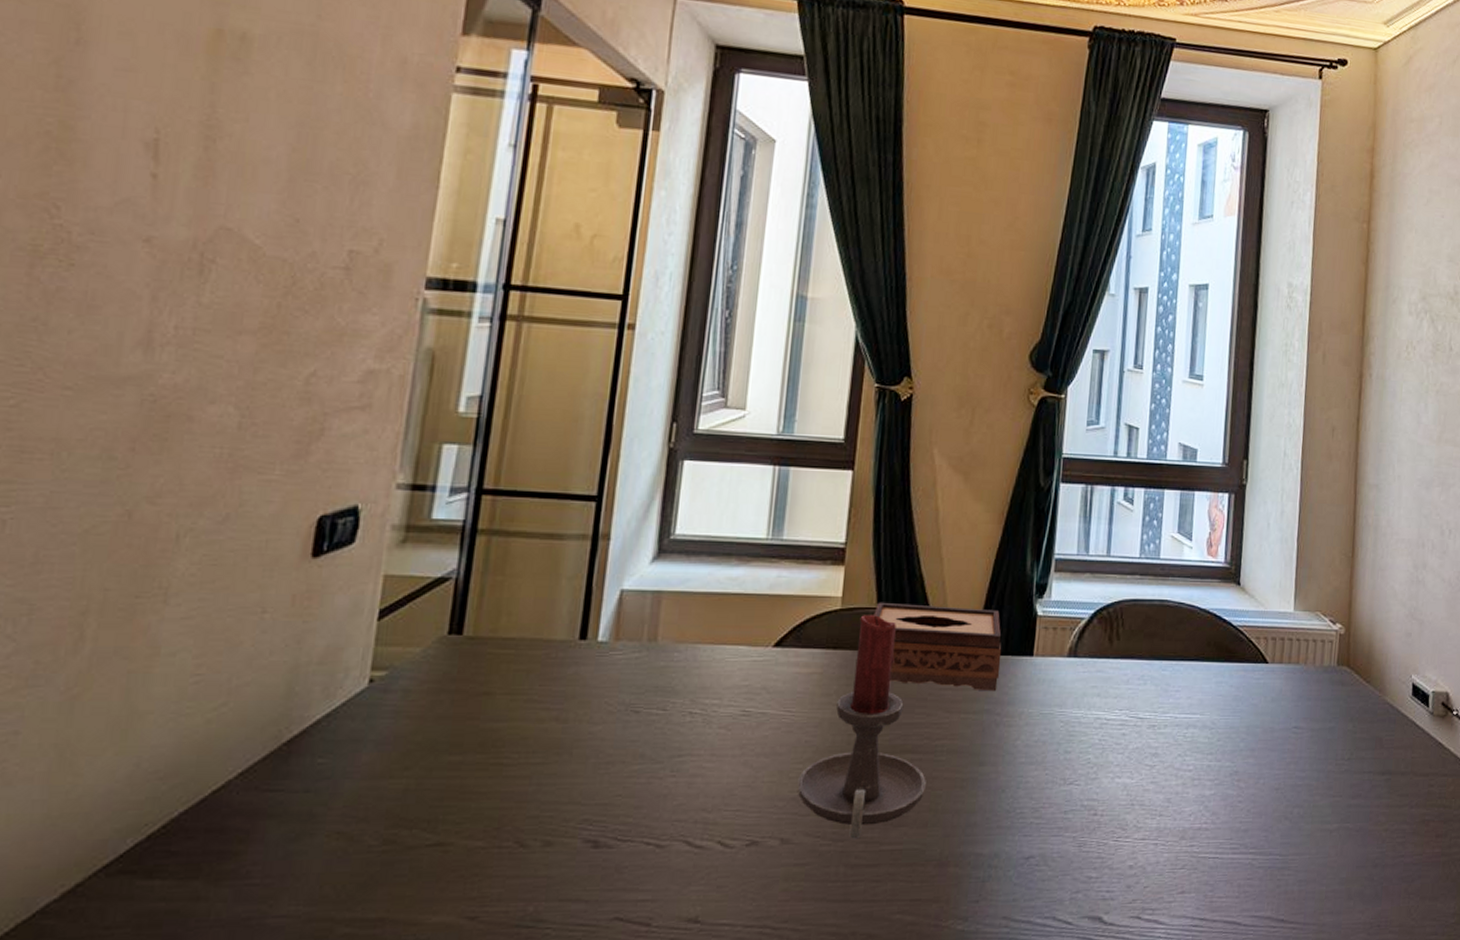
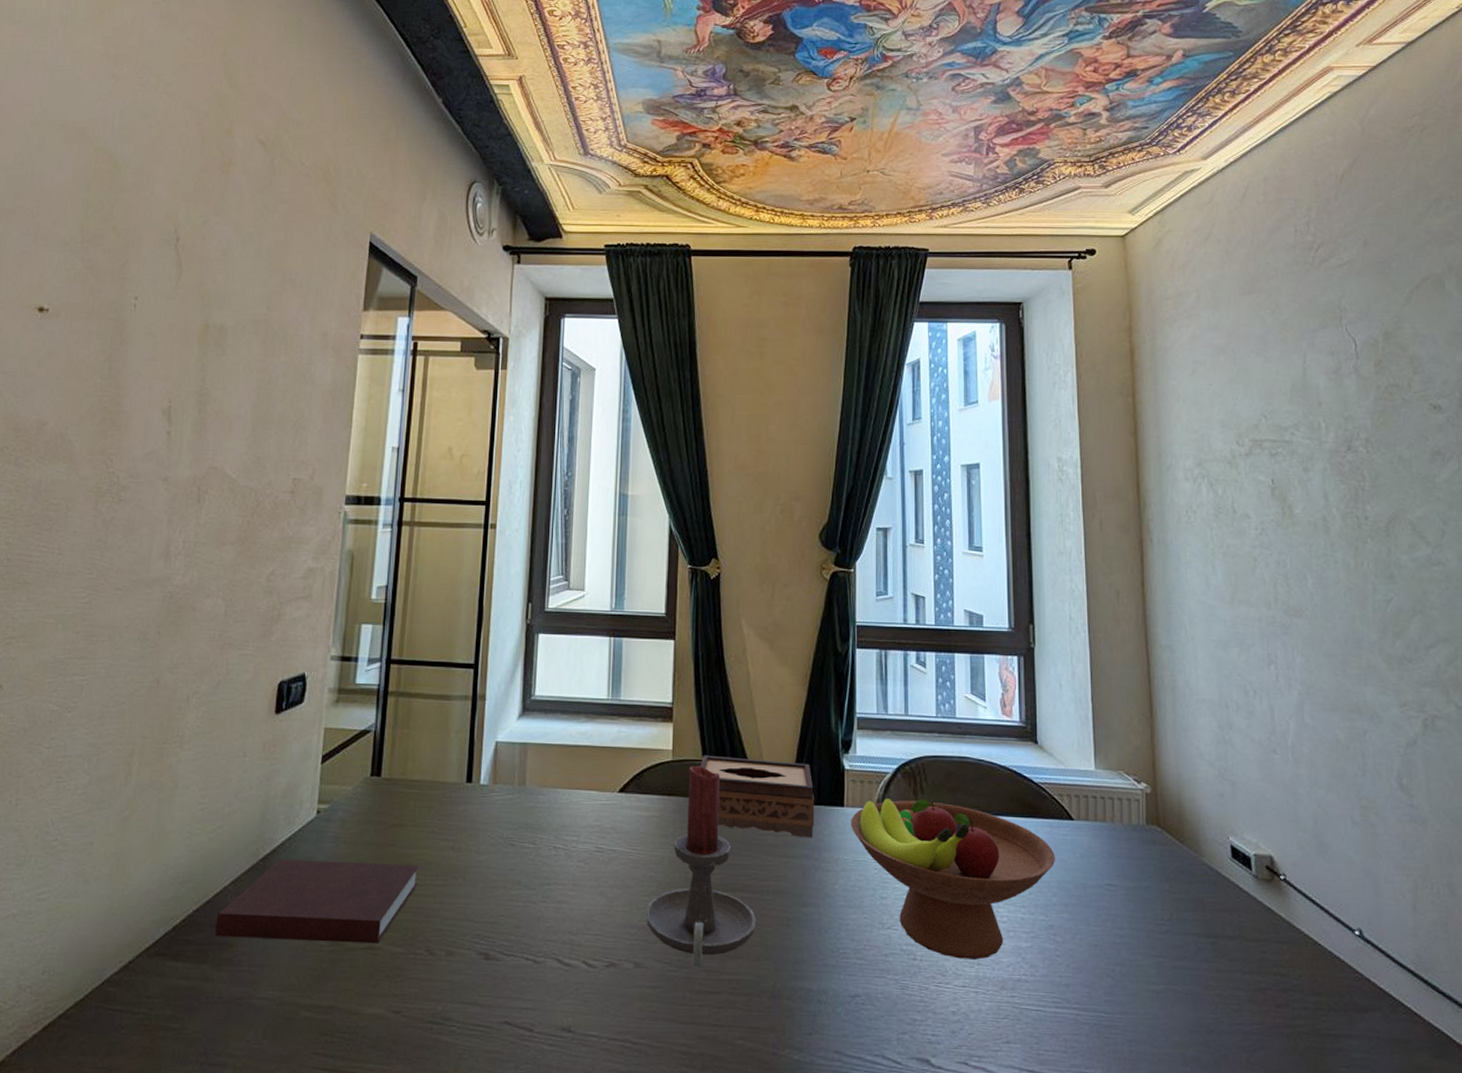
notebook: none [213,740,511,844] -> present [215,859,419,944]
fruit bowl: none [1039,645,1247,811] -> present [851,797,1055,960]

